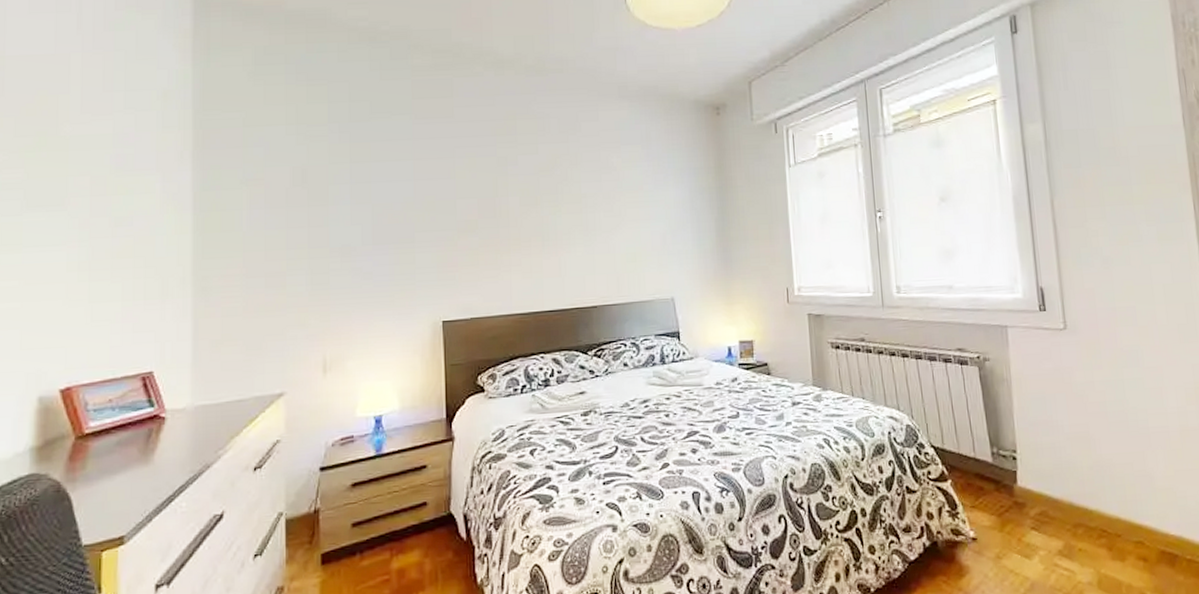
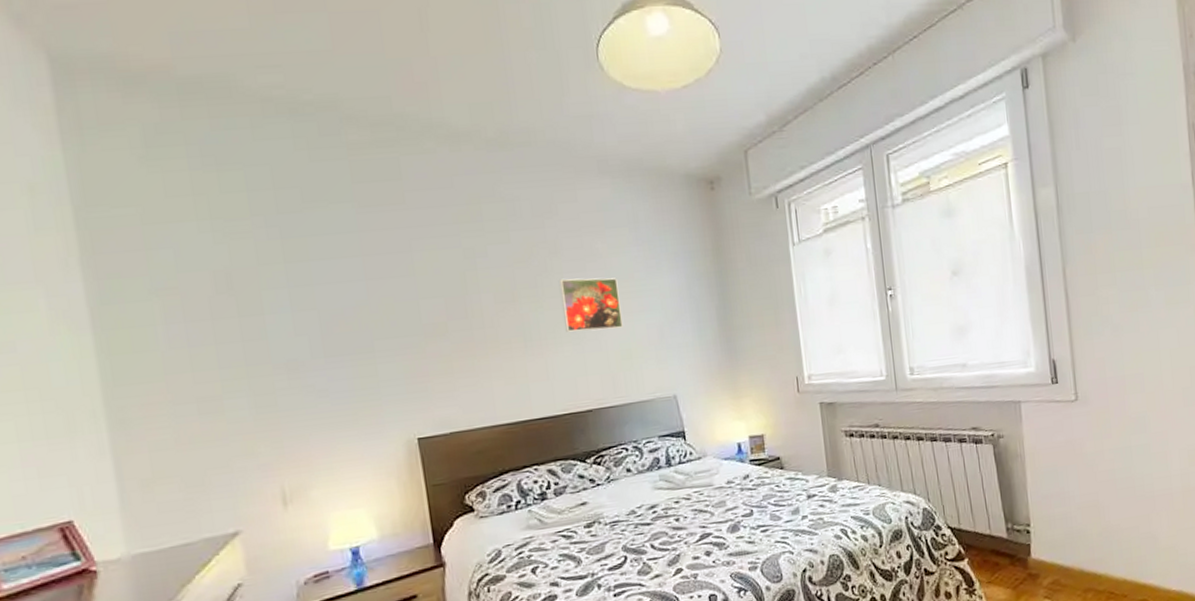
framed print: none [576,187,630,235] -> present [558,278,623,332]

